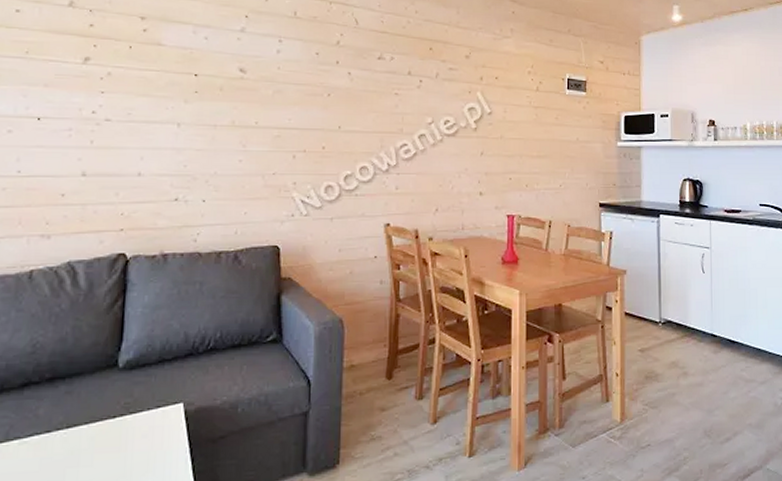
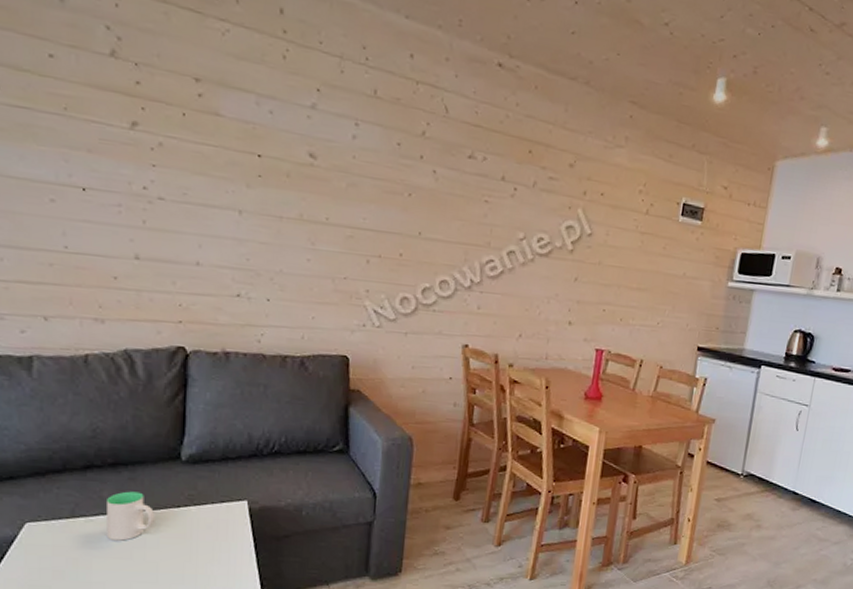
mug: none [40,405,91,462] -> present [106,491,155,541]

